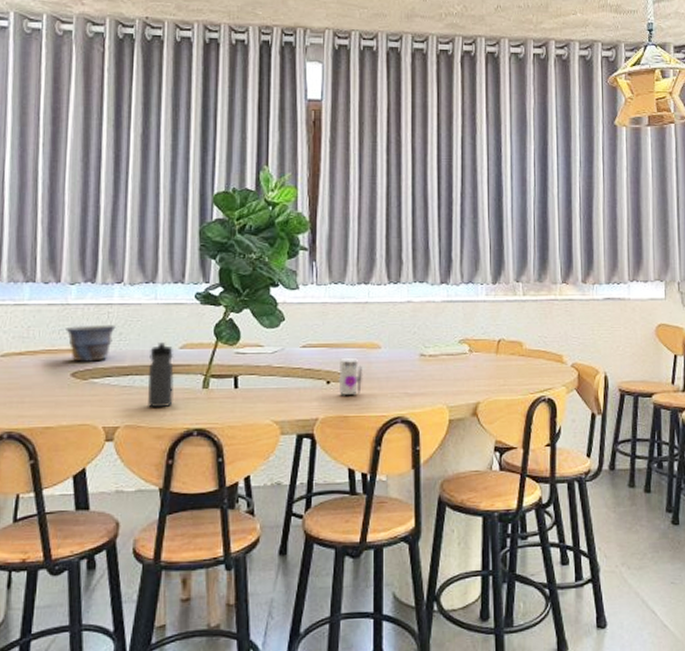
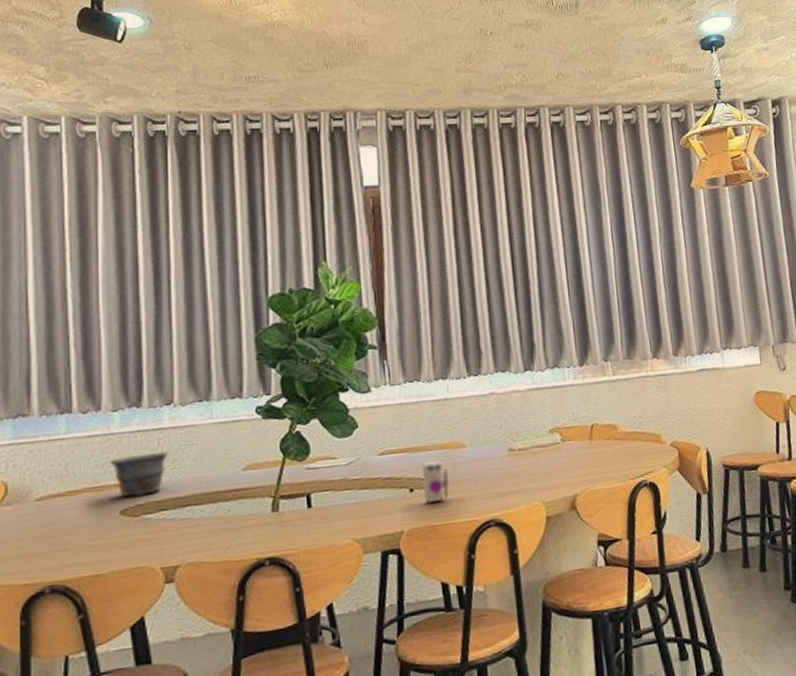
water bottle: present [148,342,174,408] -> none [209,465,241,540]

